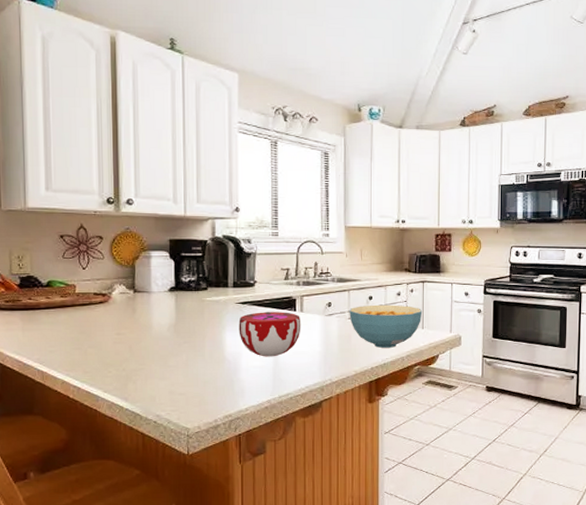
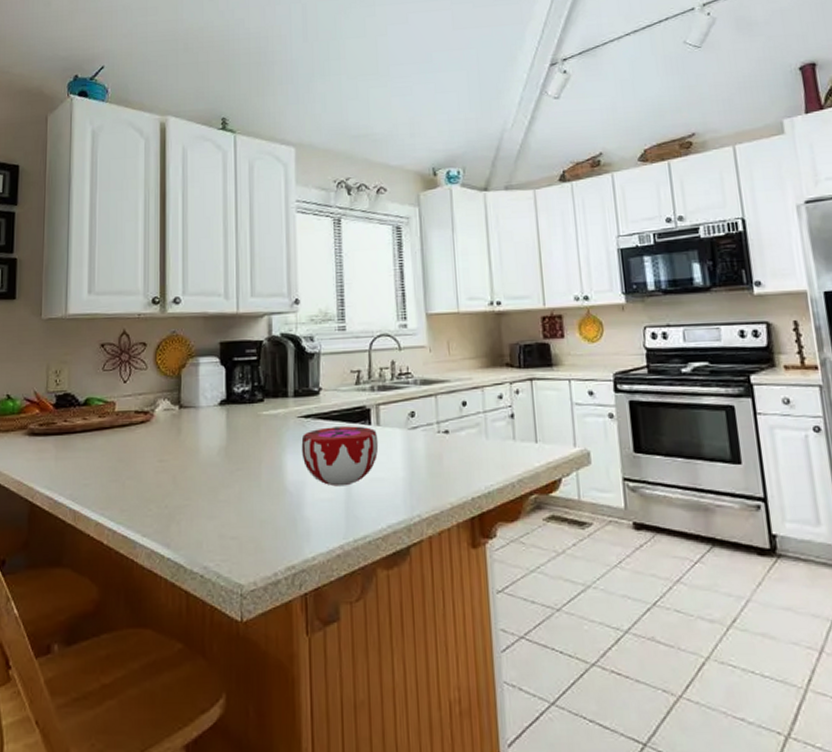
cereal bowl: present [349,304,423,348] -> none [438,411,534,471]

